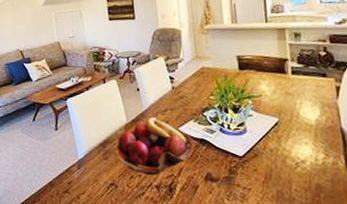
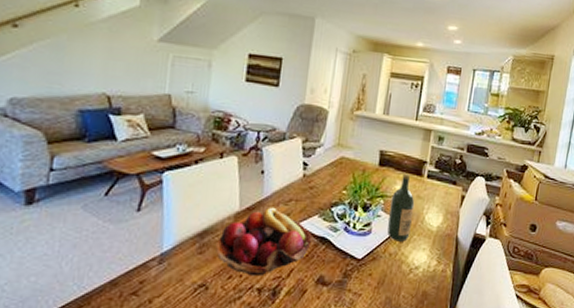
wine bottle: none [259,73,288,138] -> present [387,173,415,242]

